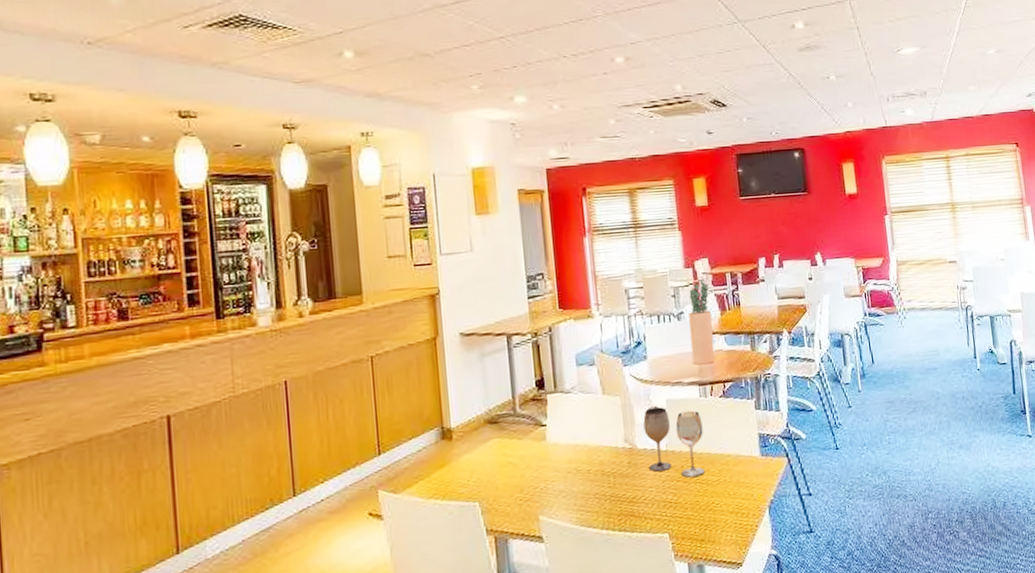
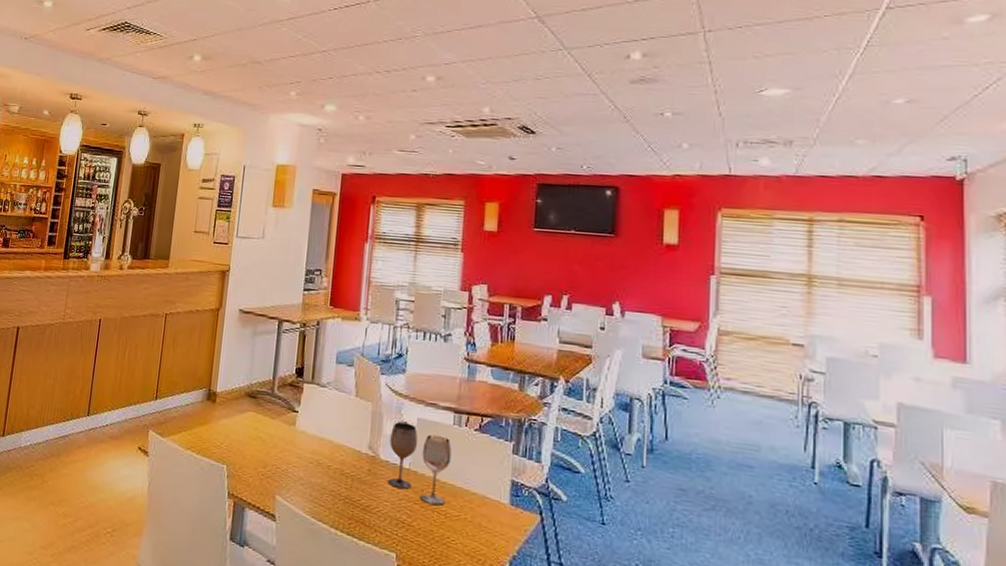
vase: present [688,275,715,365] -> none [451,301,483,394]

